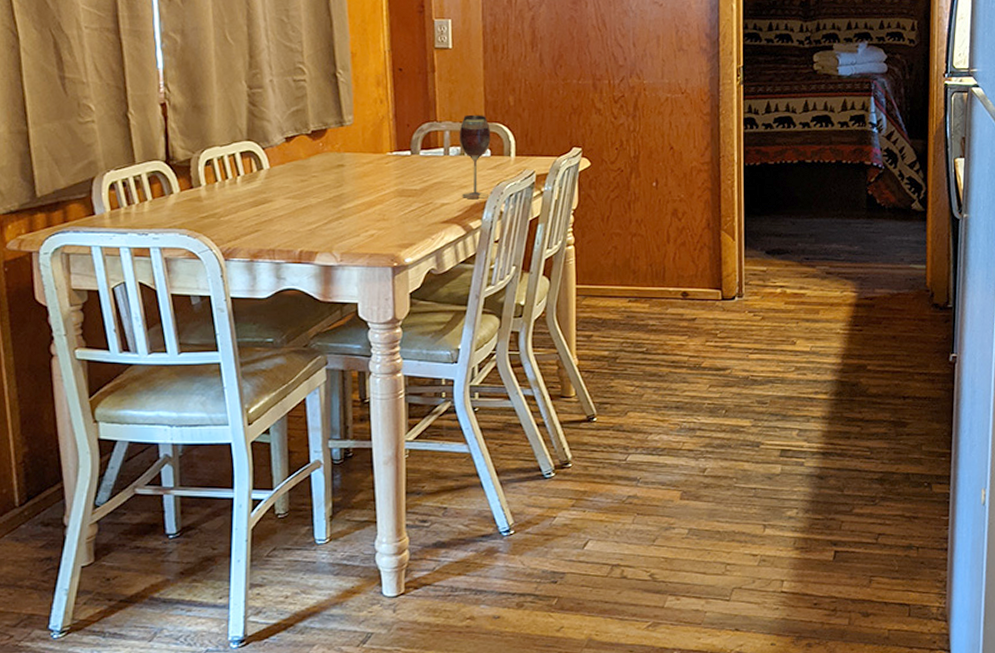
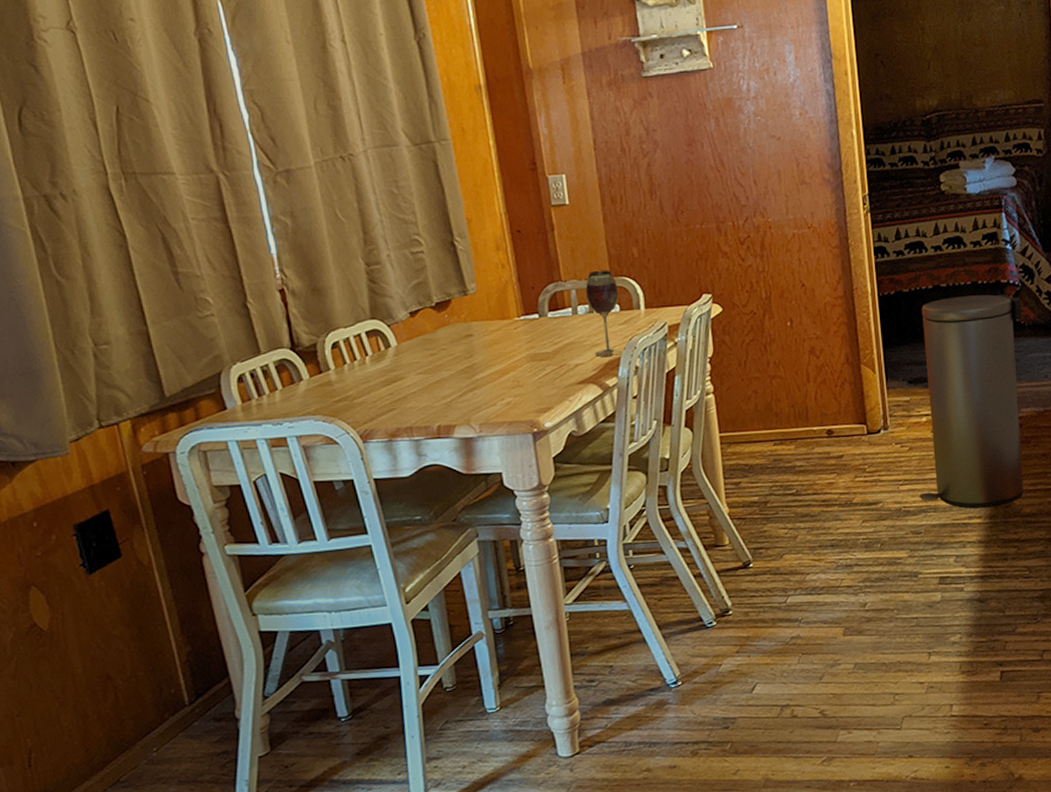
pedal bin: none [767,173,883,384] -> present [919,294,1024,509]

